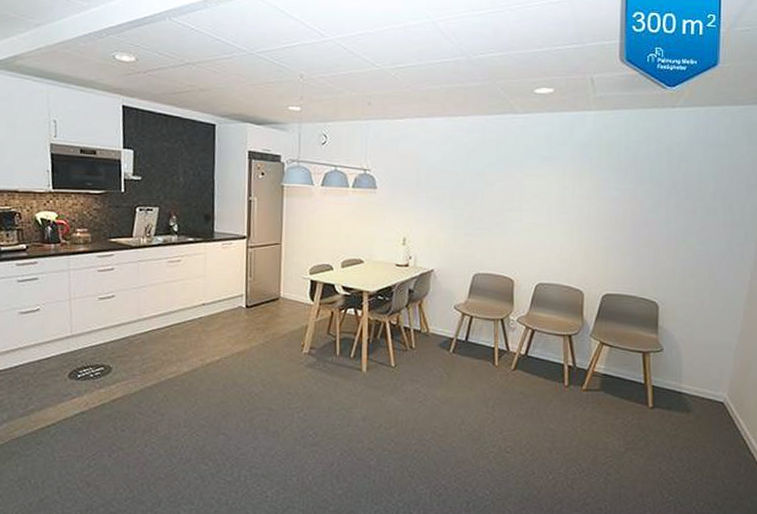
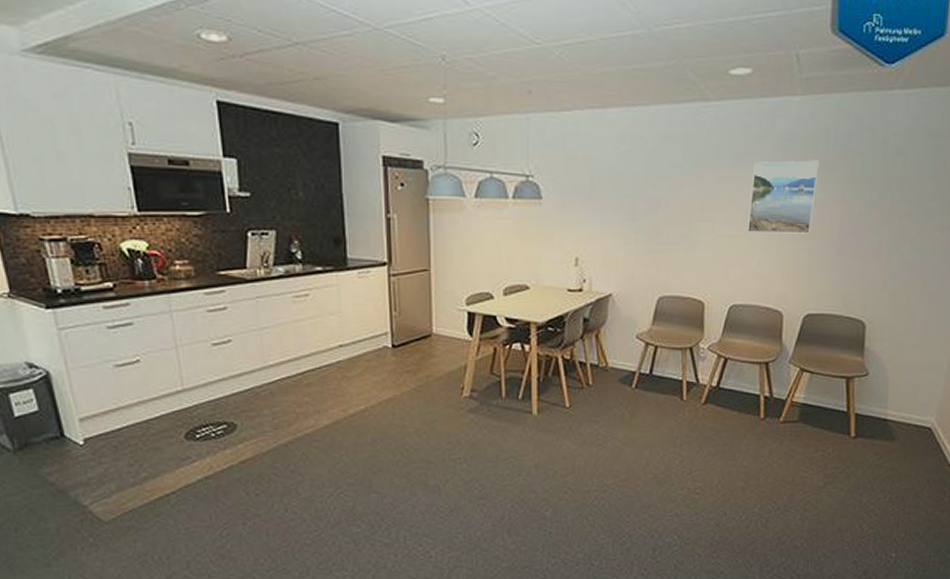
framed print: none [551,163,613,225] -> present [748,160,819,234]

